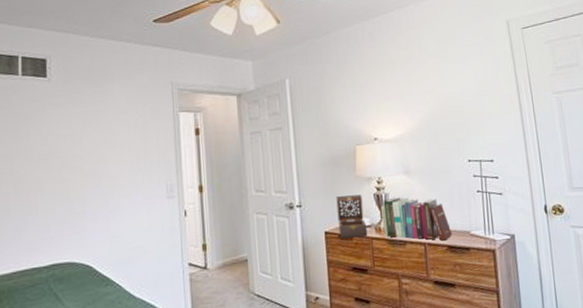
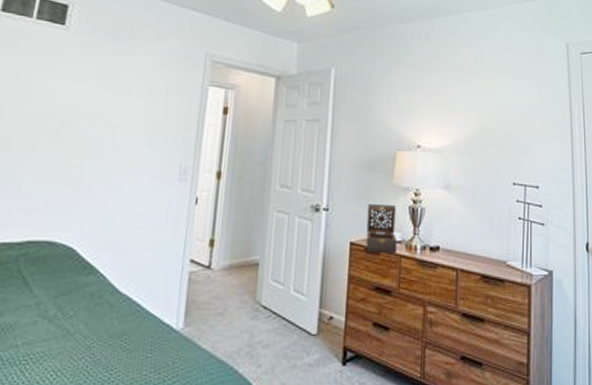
books: present [381,197,453,241] -> none [414,213,488,269]

